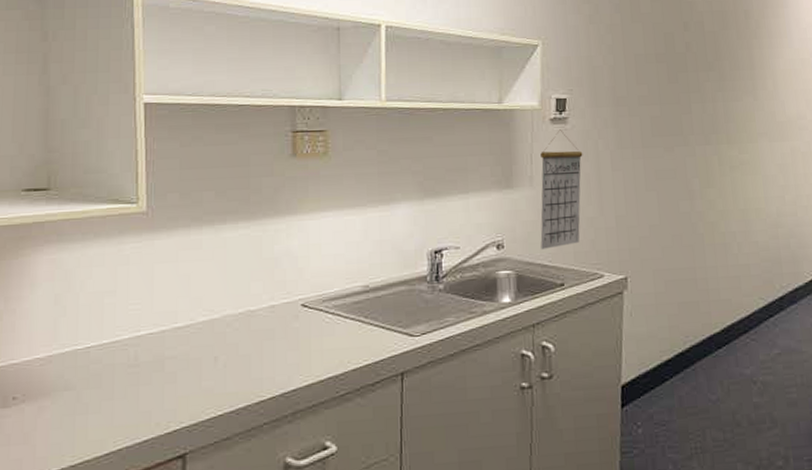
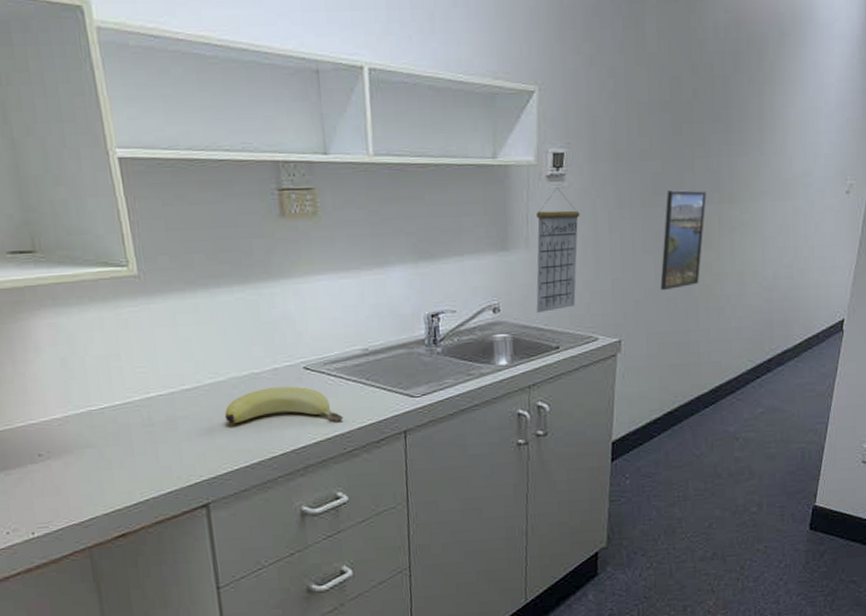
banana: none [214,324,338,365] -> present [224,386,344,424]
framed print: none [664,131,705,228] -> present [660,189,707,291]

